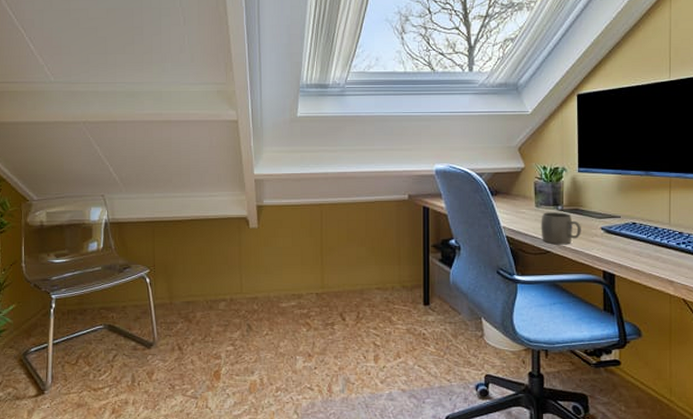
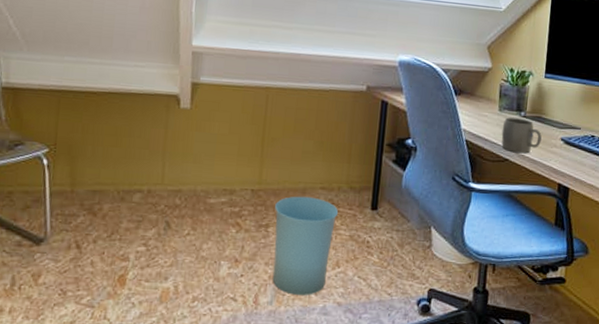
waste bin: none [338,296,395,383] -> present [272,196,339,295]

